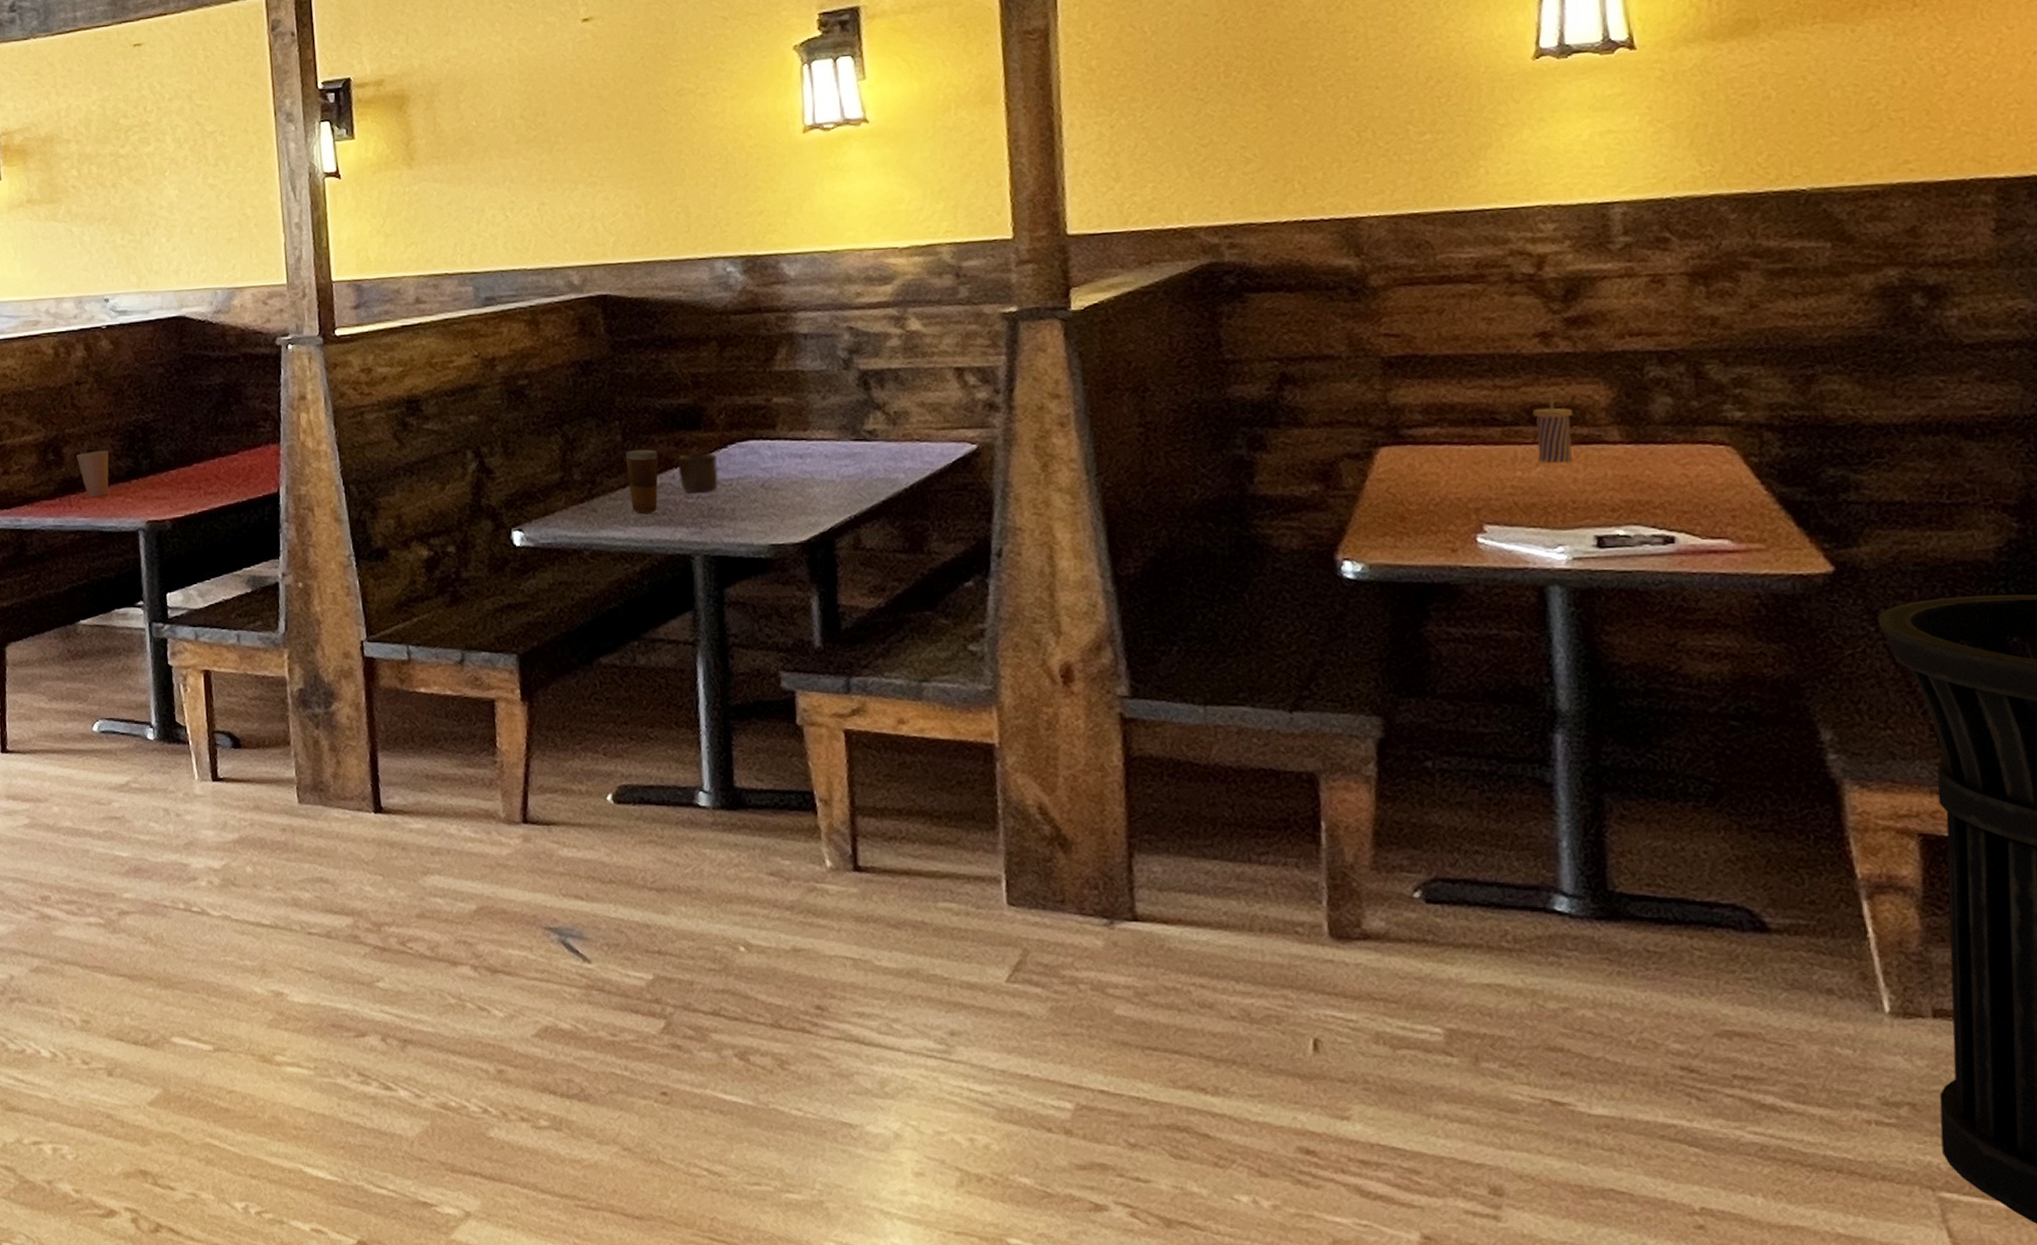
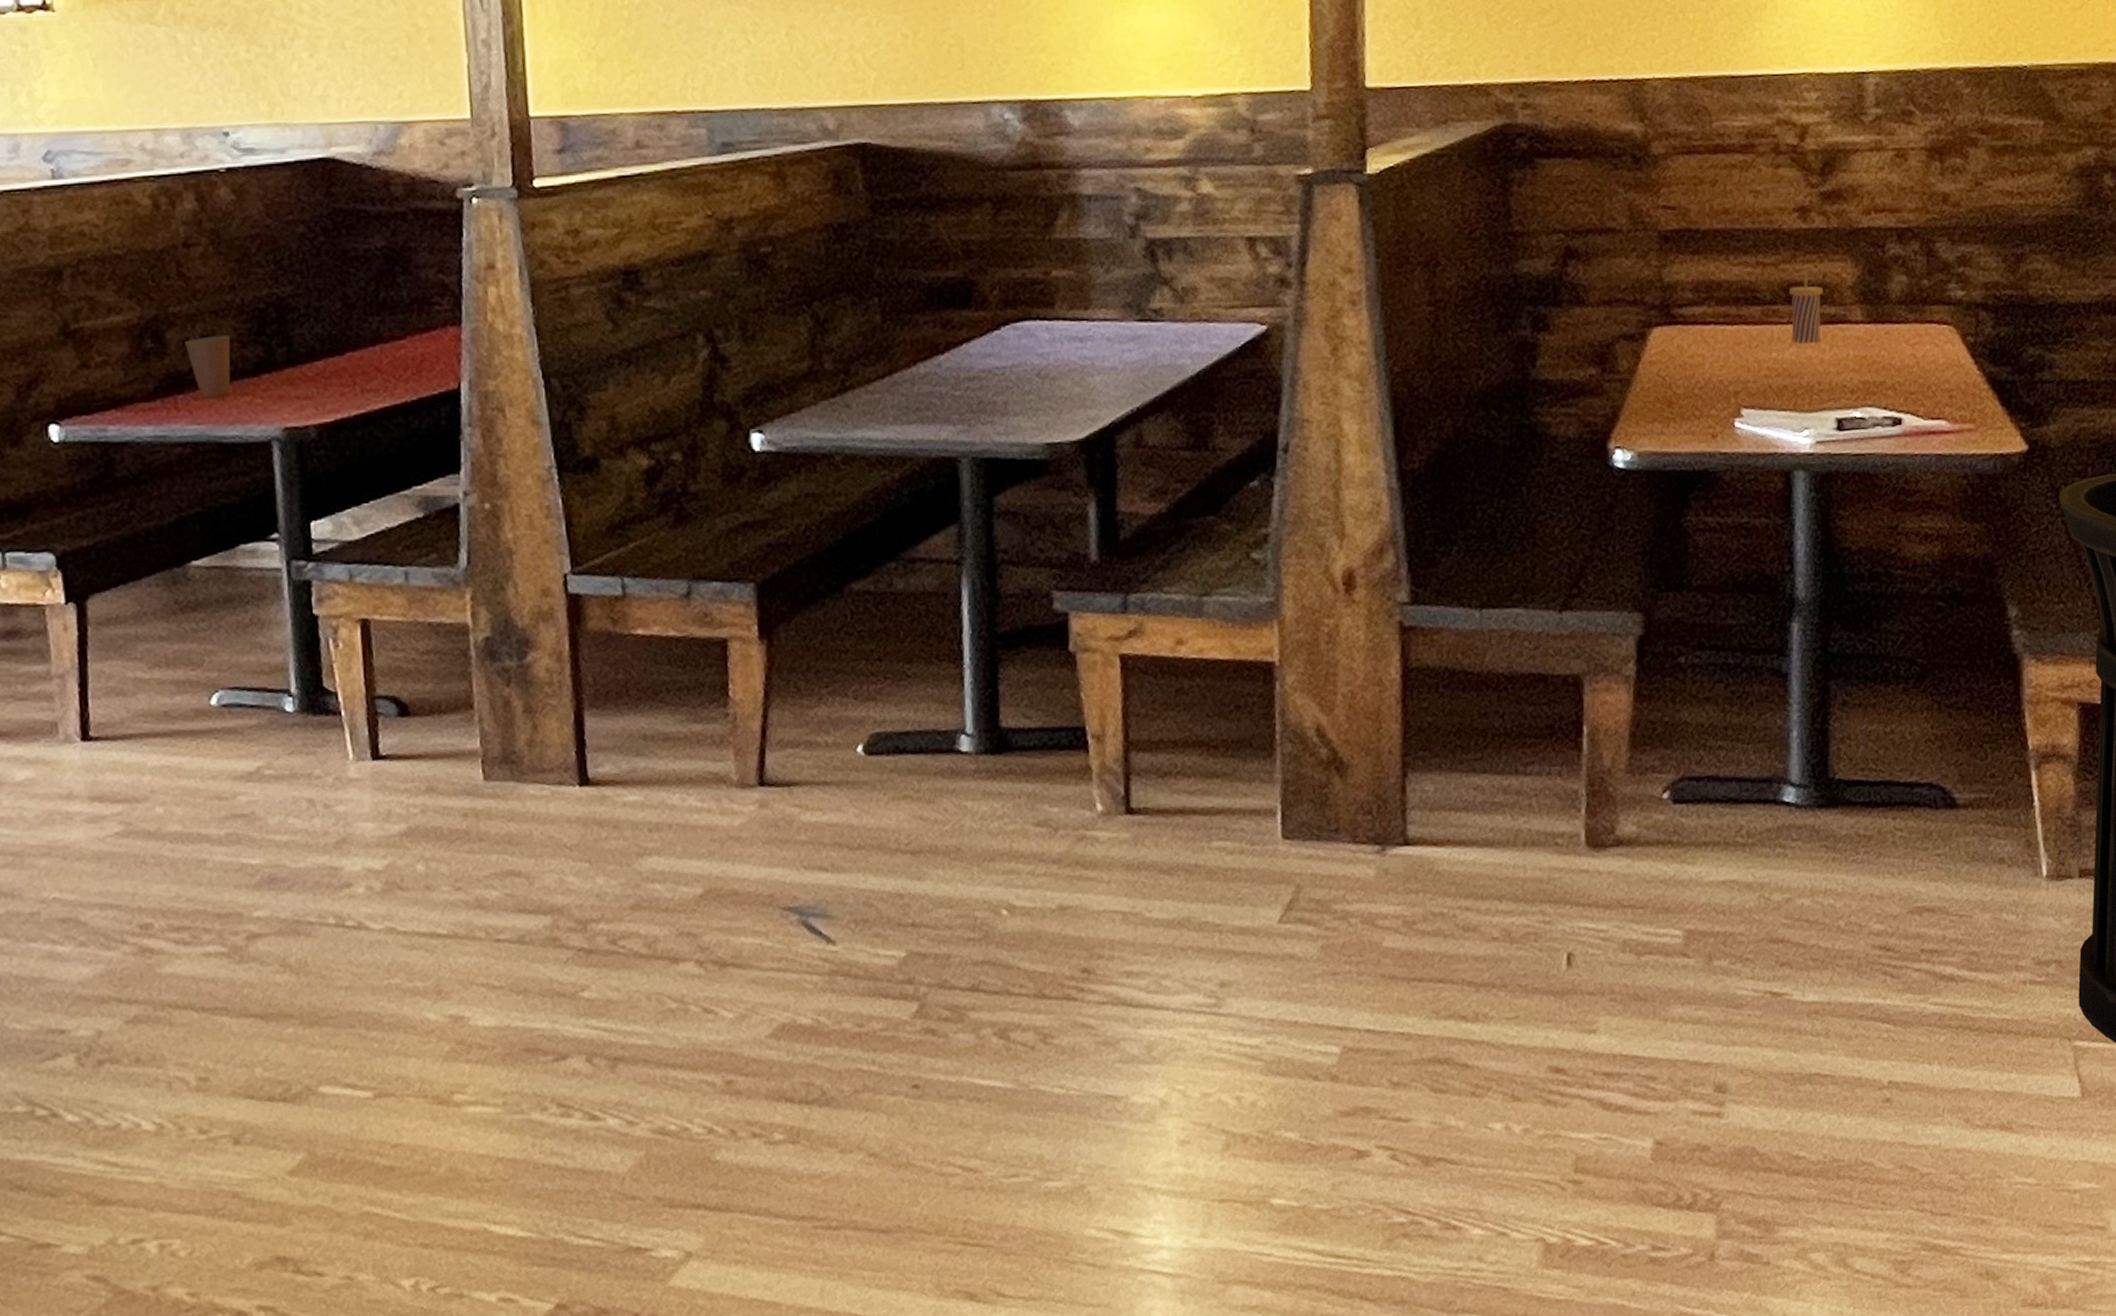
beverage cup: present [626,449,658,514] -> none [885,332,923,410]
cup: present [677,453,719,494] -> none [943,336,990,385]

